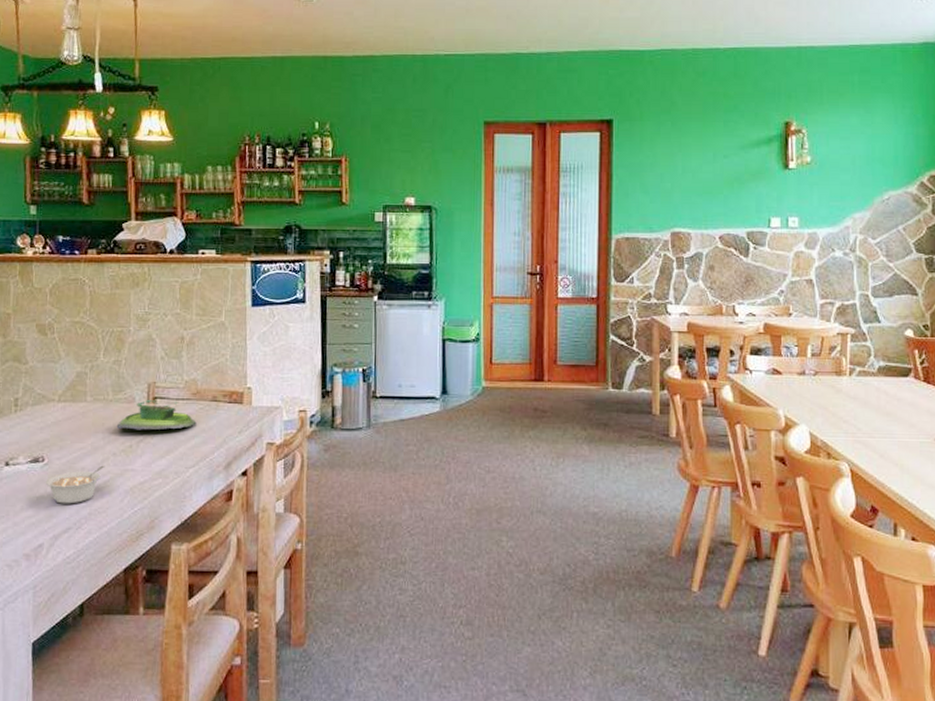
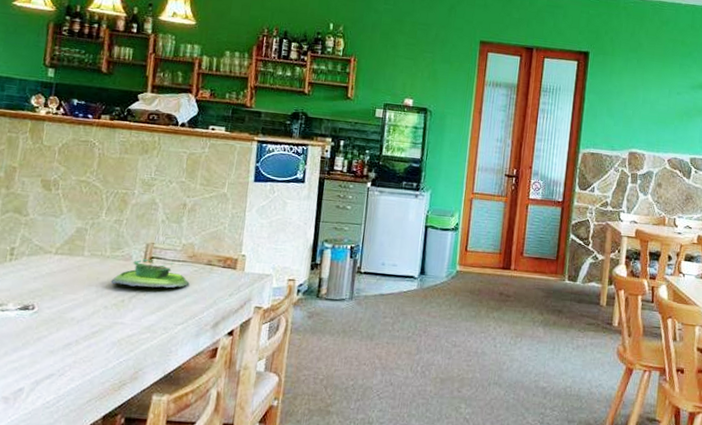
legume: present [45,465,105,504] -> none [32,317,95,352]

